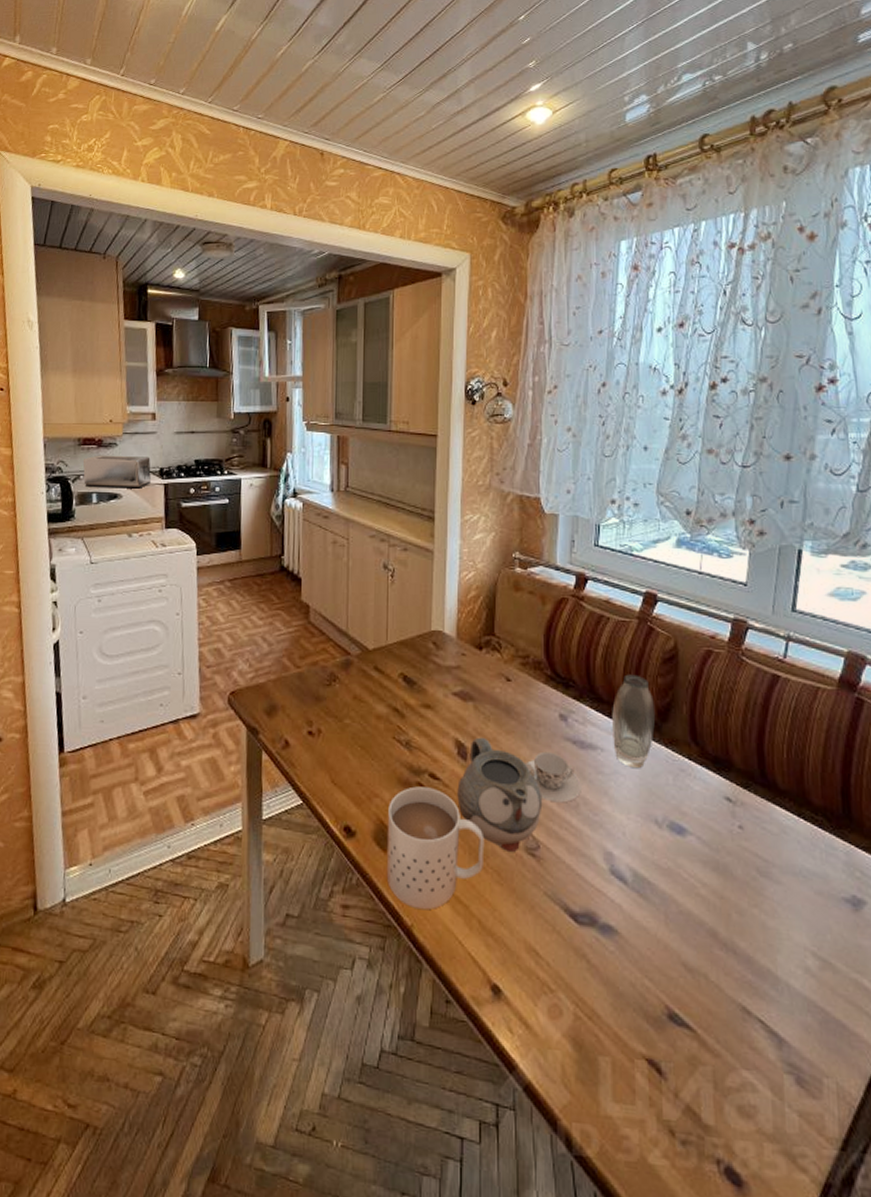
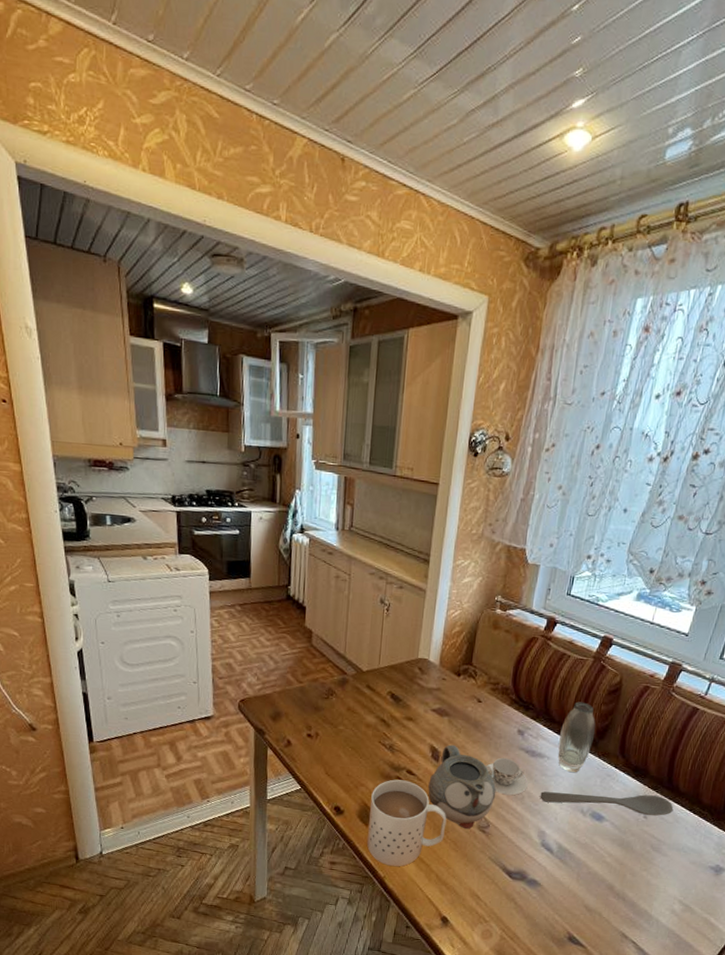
toaster: present [82,455,151,489] -> none [94,477,163,514]
spoon: none [599,795,776,825] -> present [540,791,674,816]

